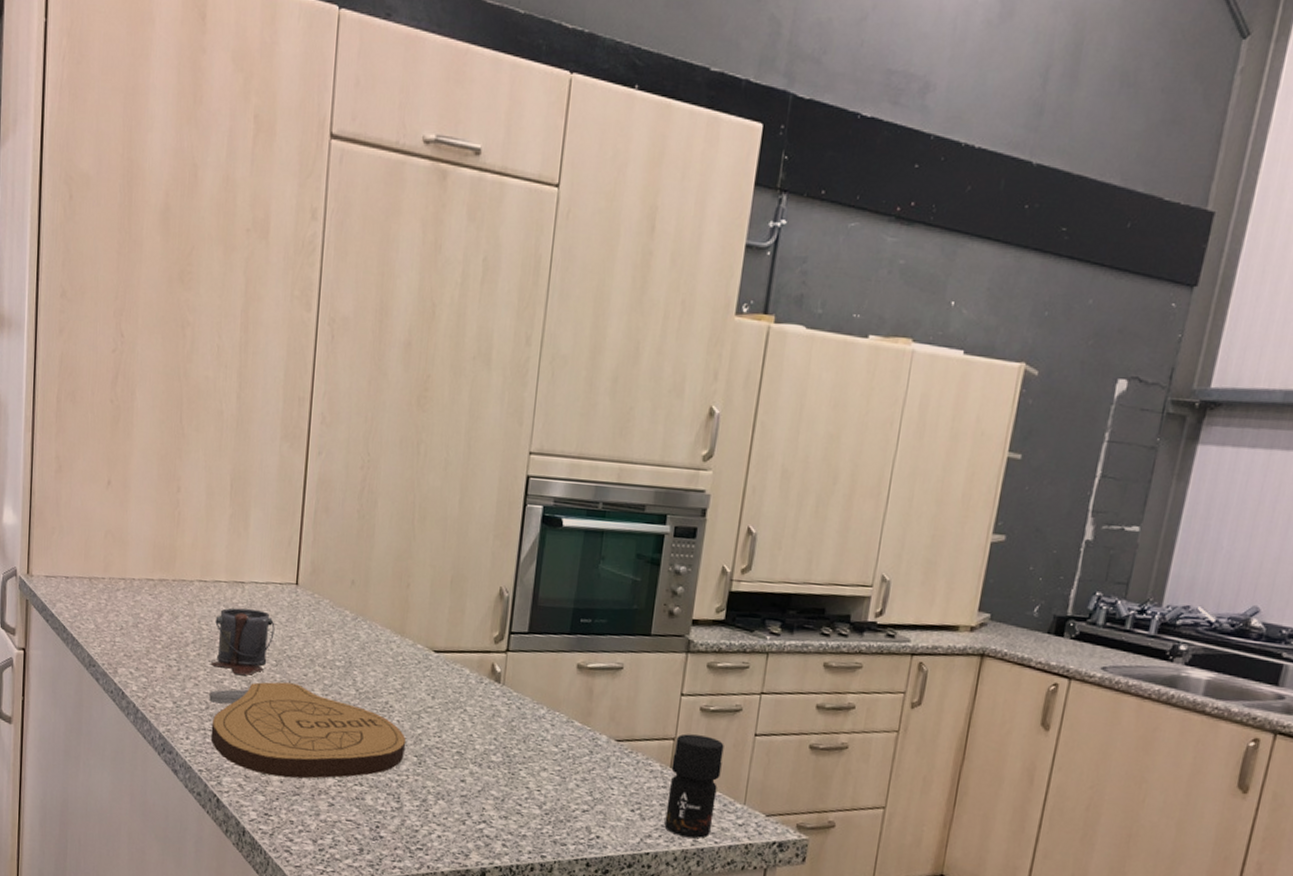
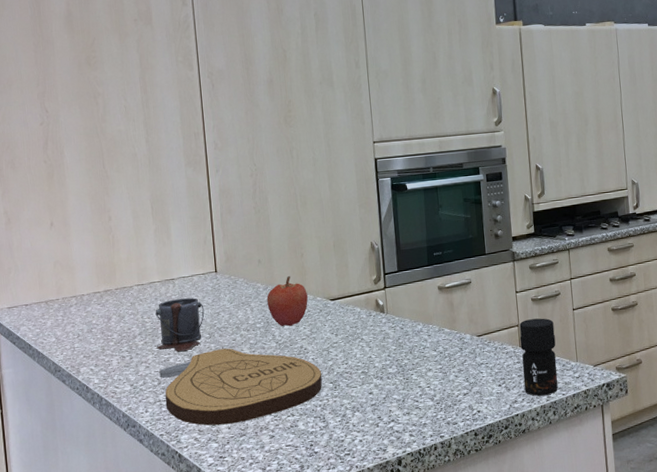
apple: none [353,609,406,674] -> present [266,276,308,327]

